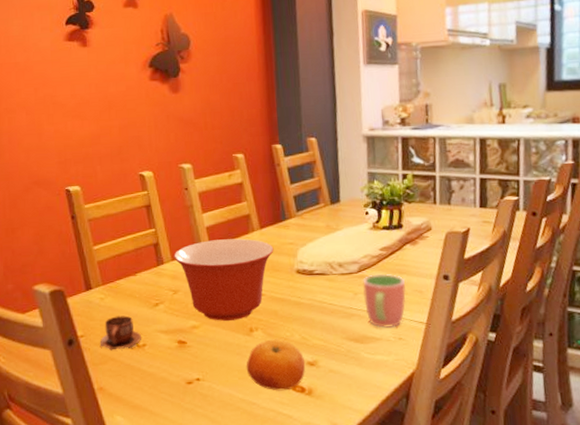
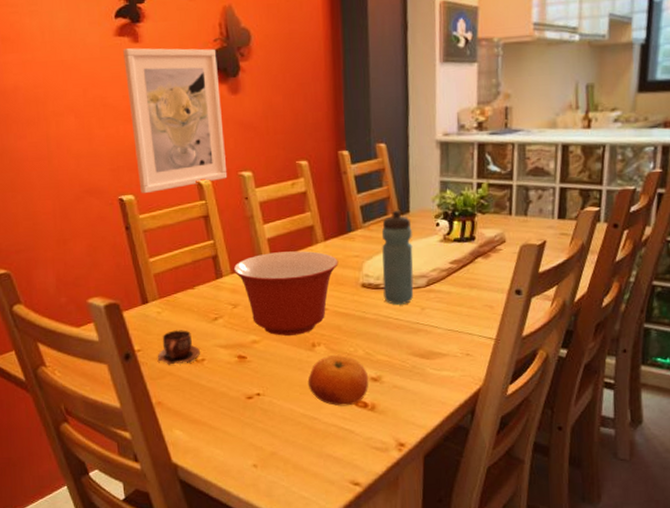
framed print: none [72,51,169,185] -> present [123,48,228,194]
water bottle: none [314,200,347,290] -> present [381,211,414,305]
cup: present [363,274,406,328] -> none [431,288,475,344]

